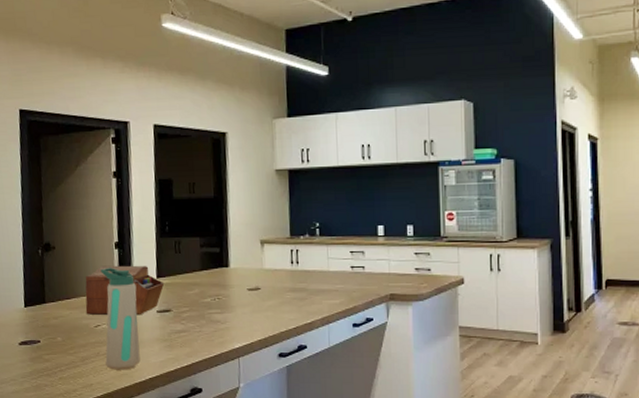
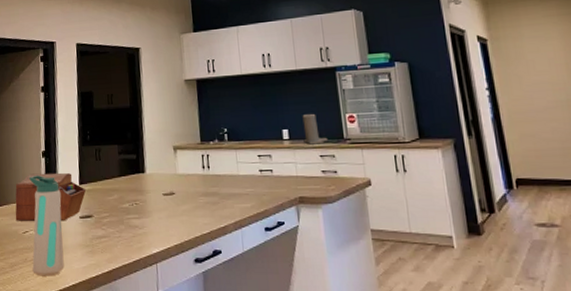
paper towel: none [399,211,425,242] -> present [302,114,329,145]

